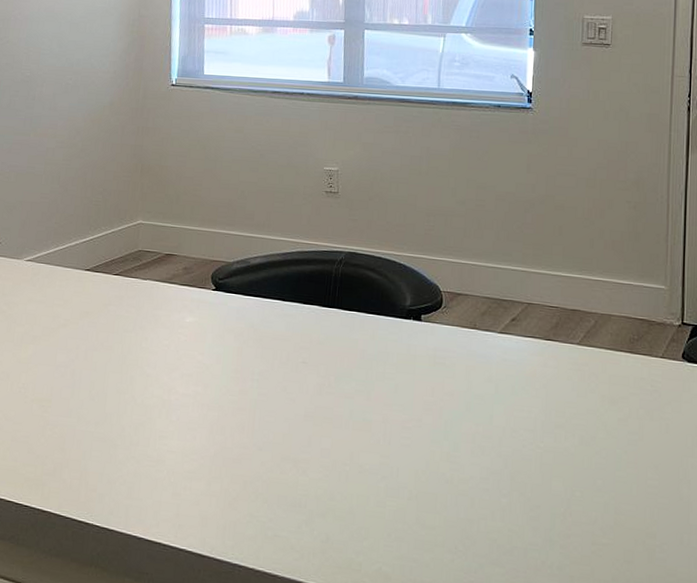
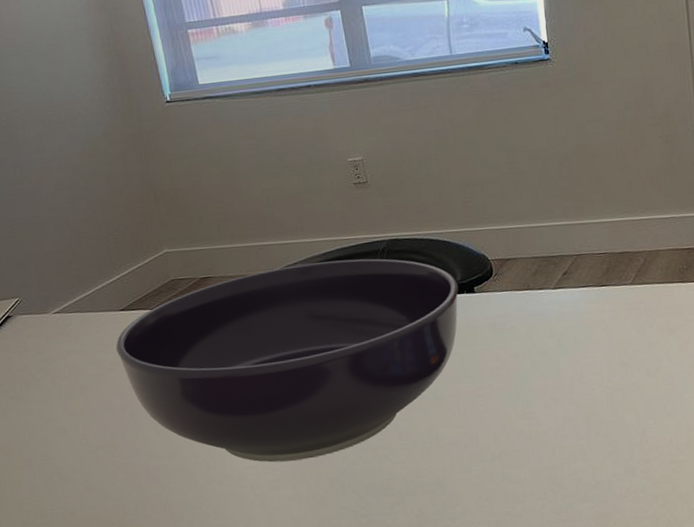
bowl: none [73,259,406,457] -> present [115,258,458,463]

